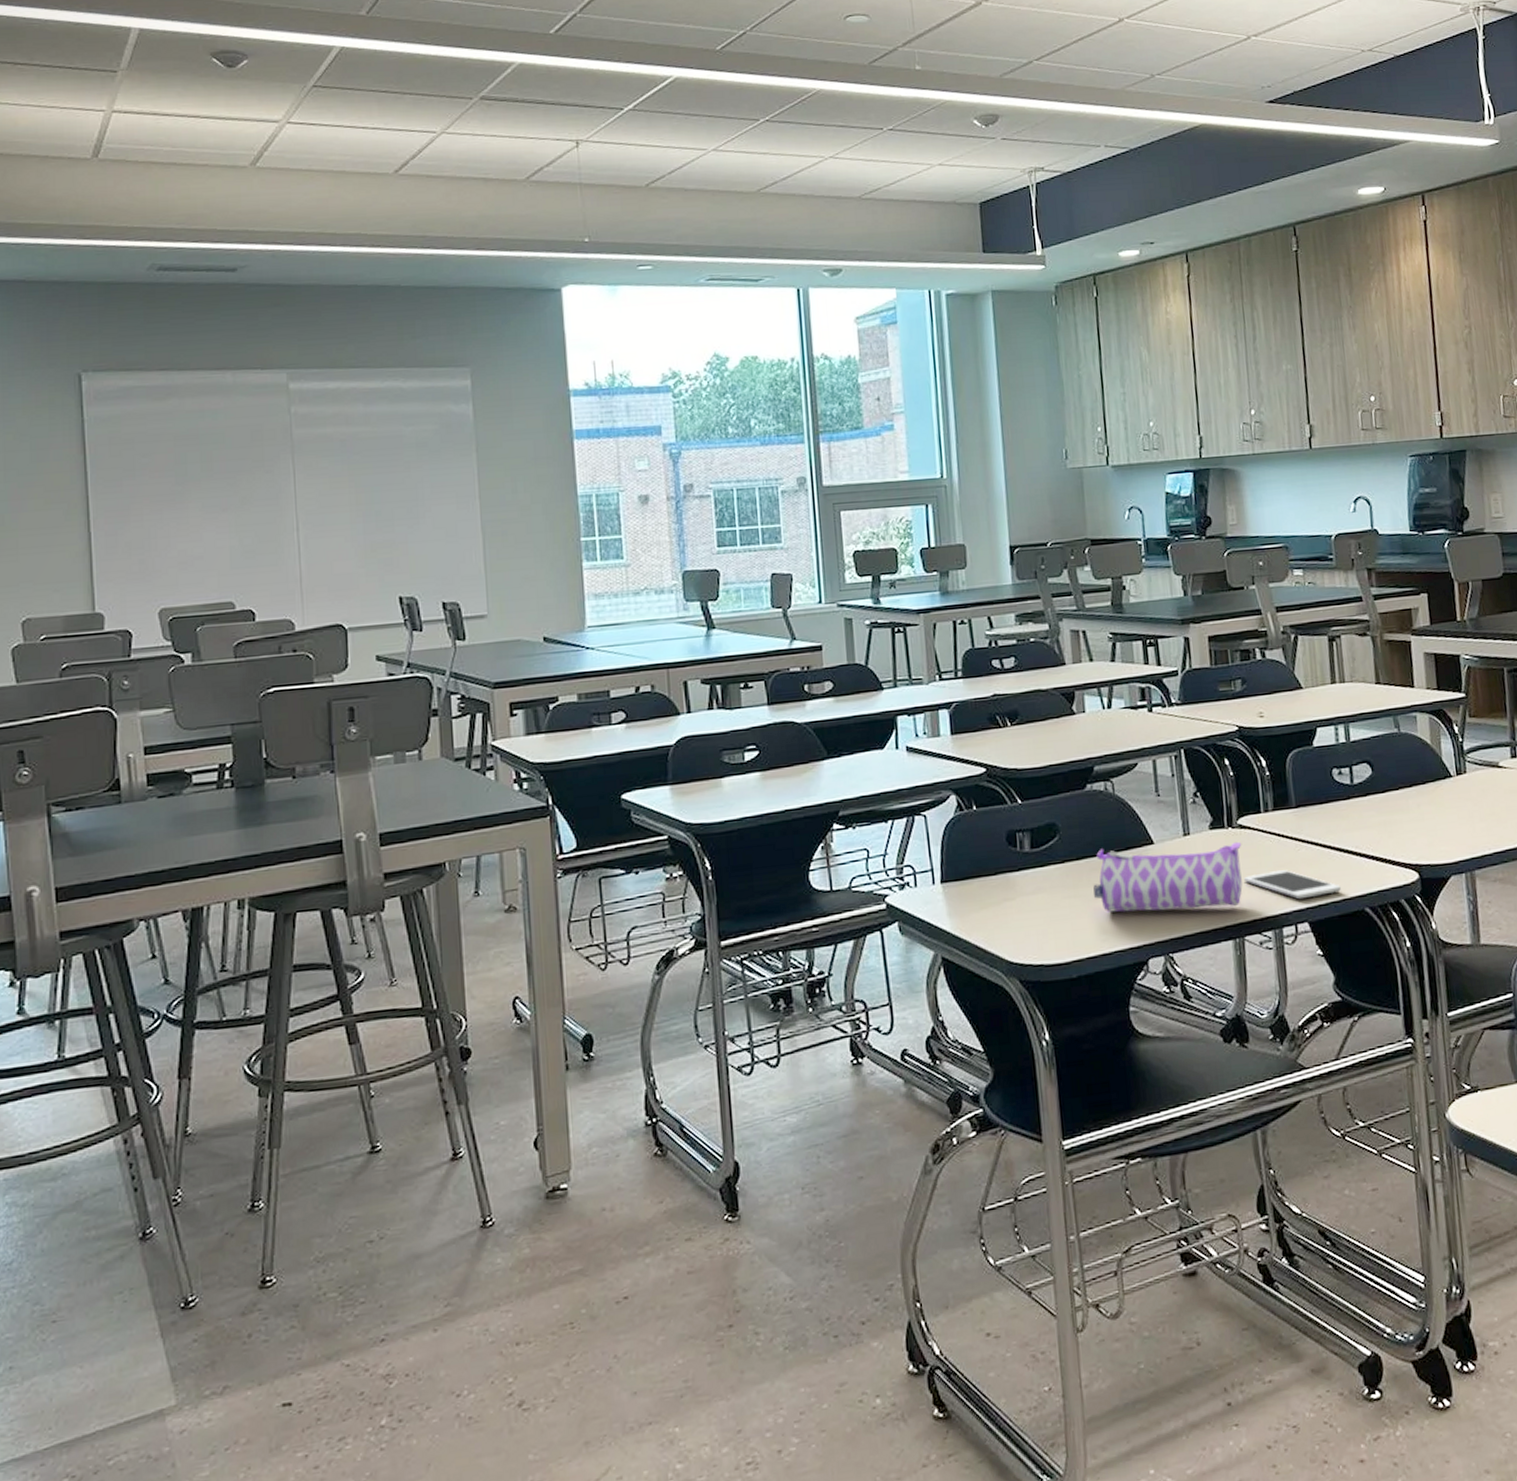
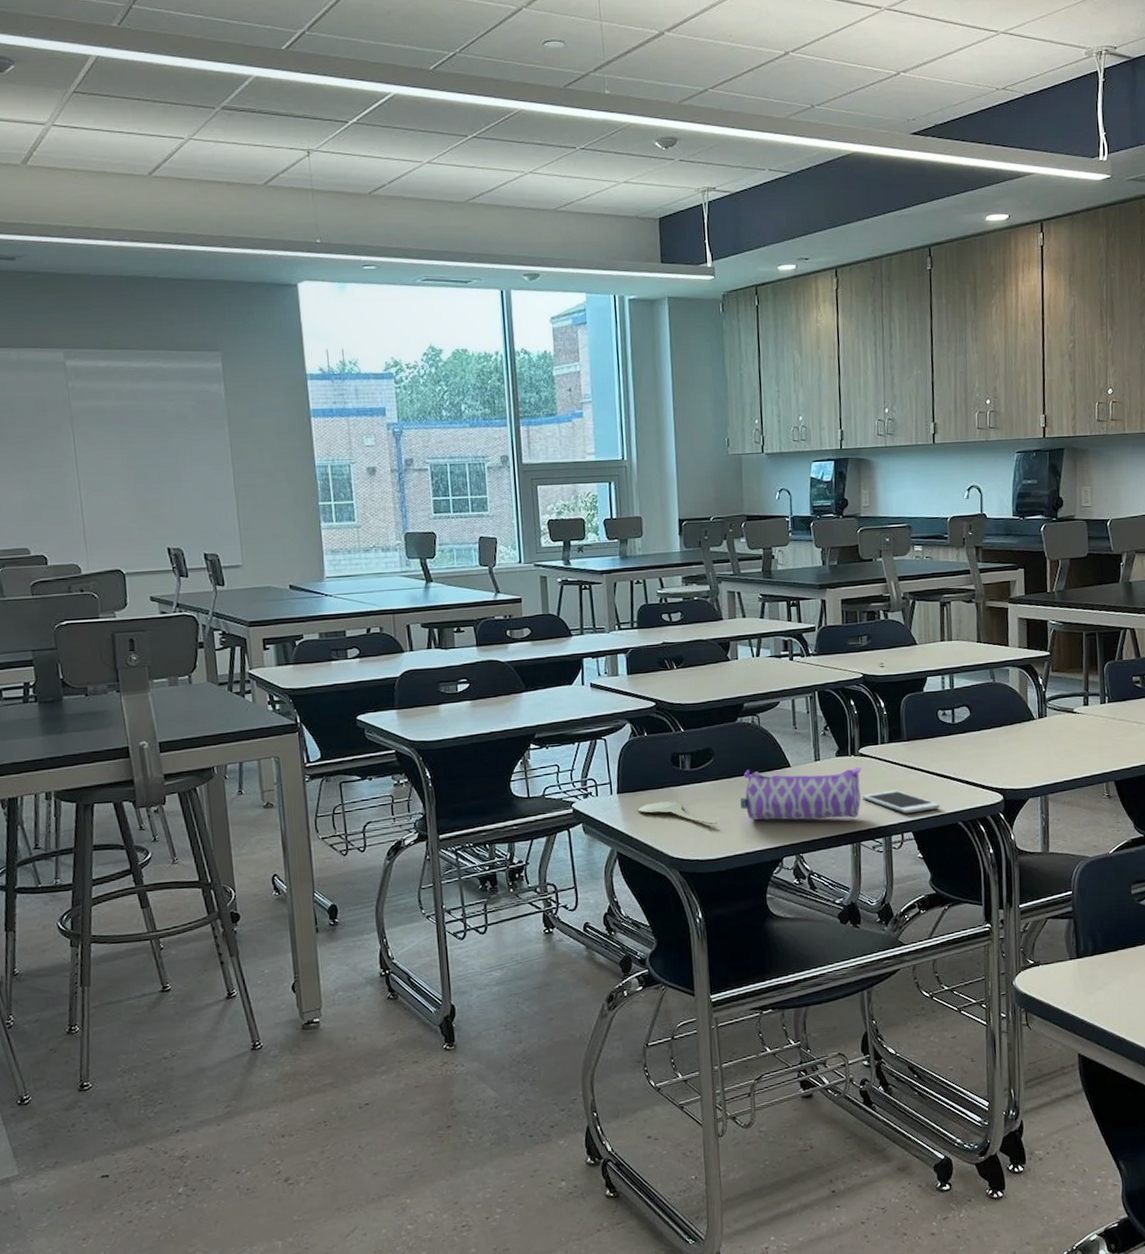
spoon: none [966,891,1066,920] -> present [637,801,717,825]

